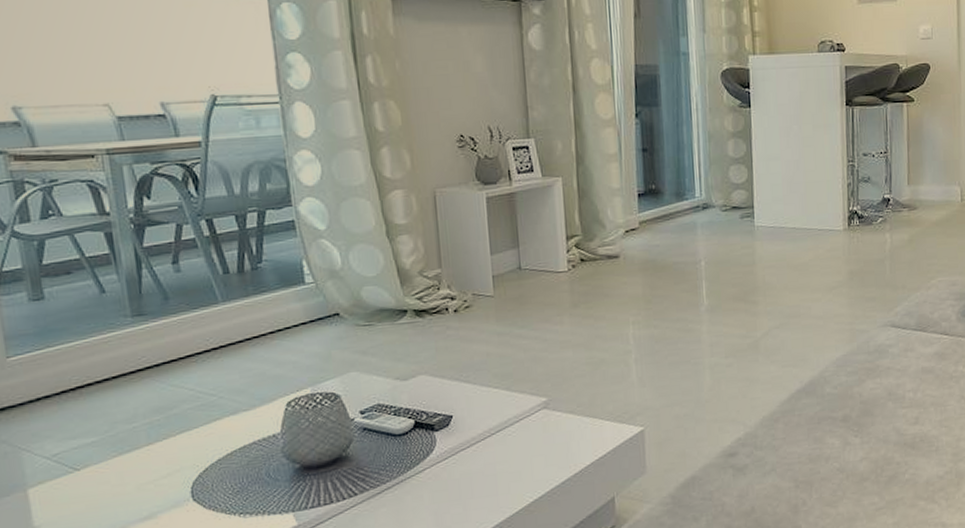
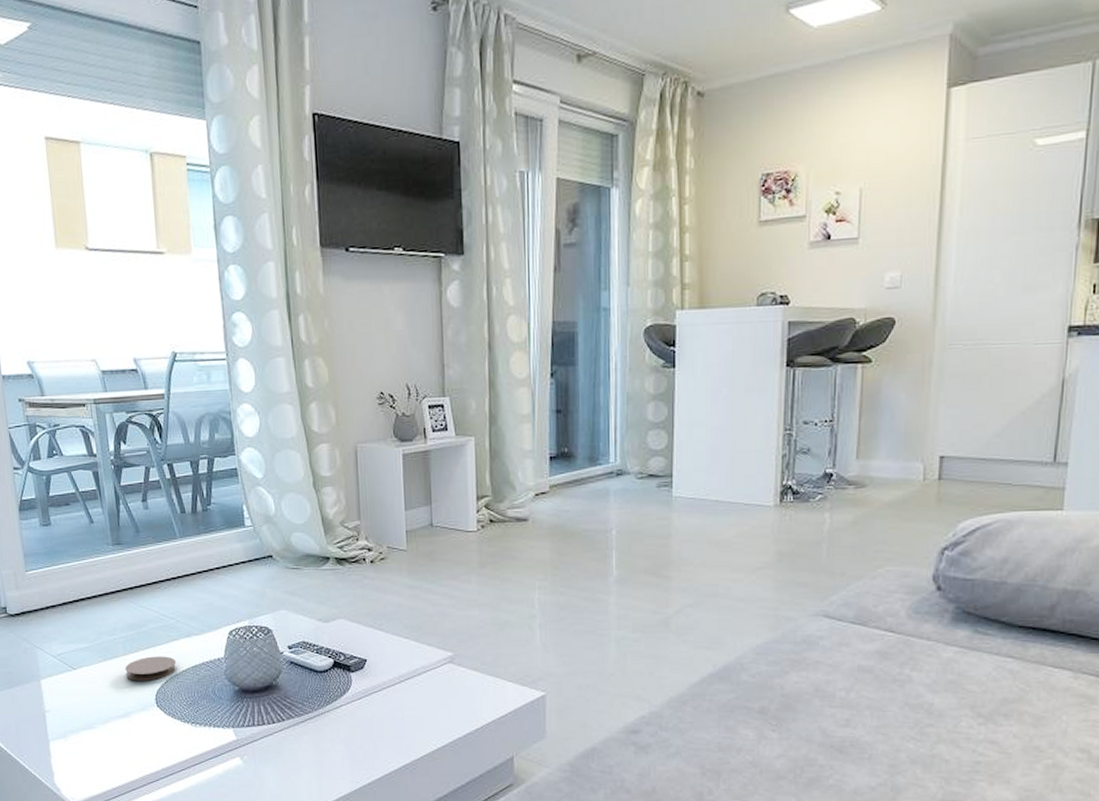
coaster: none [149,440,219,474] -> present [125,656,177,681]

